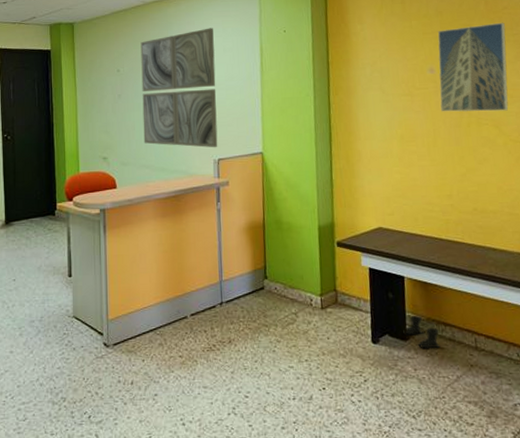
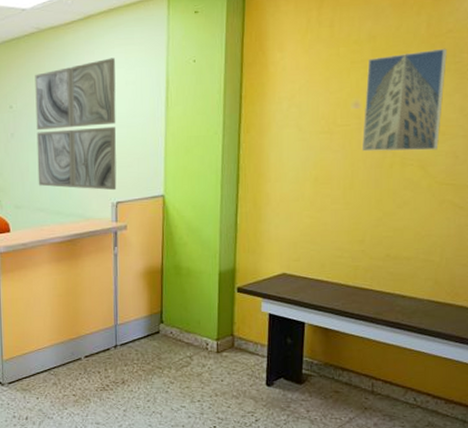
boots: present [403,315,441,349] -> none [299,360,336,393]

